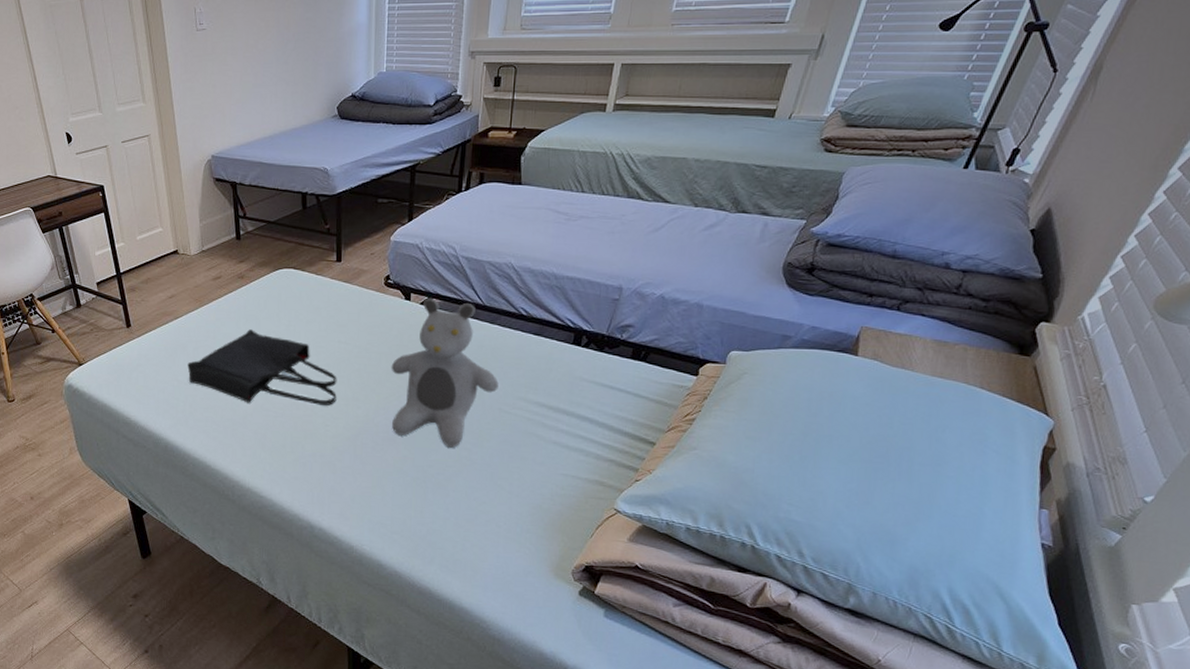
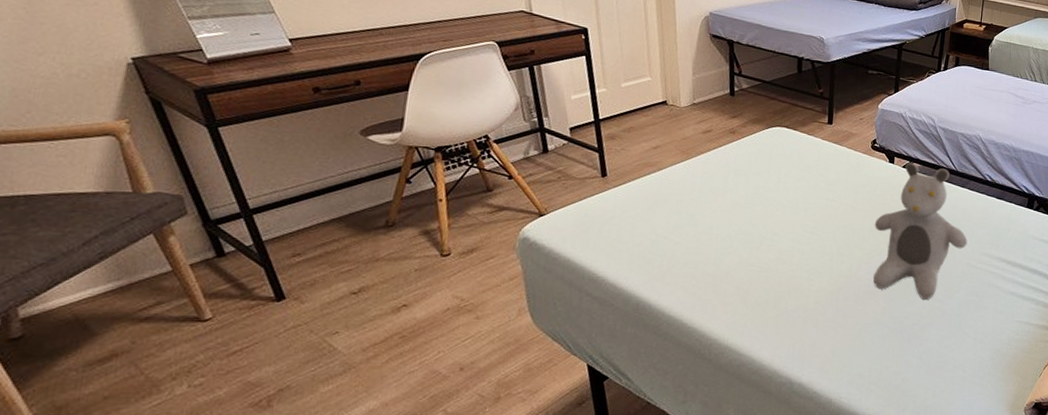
tote bag: present [187,329,337,406] -> none [668,184,824,260]

